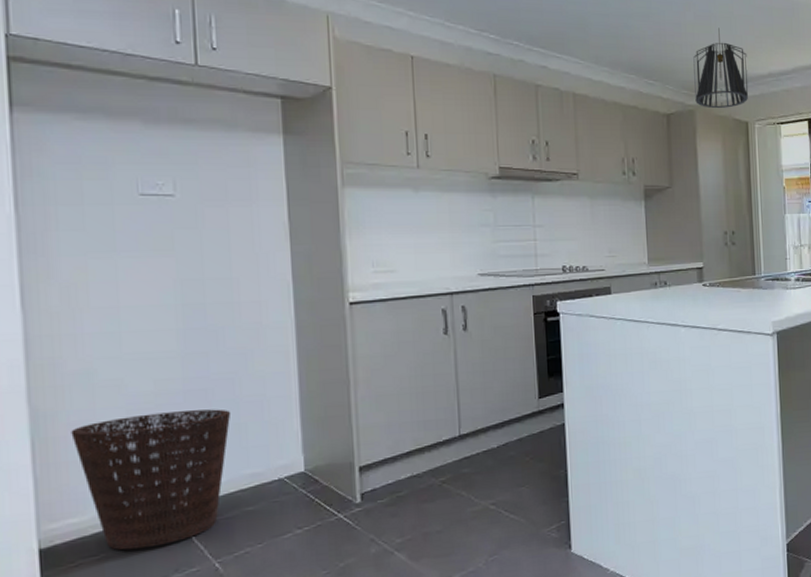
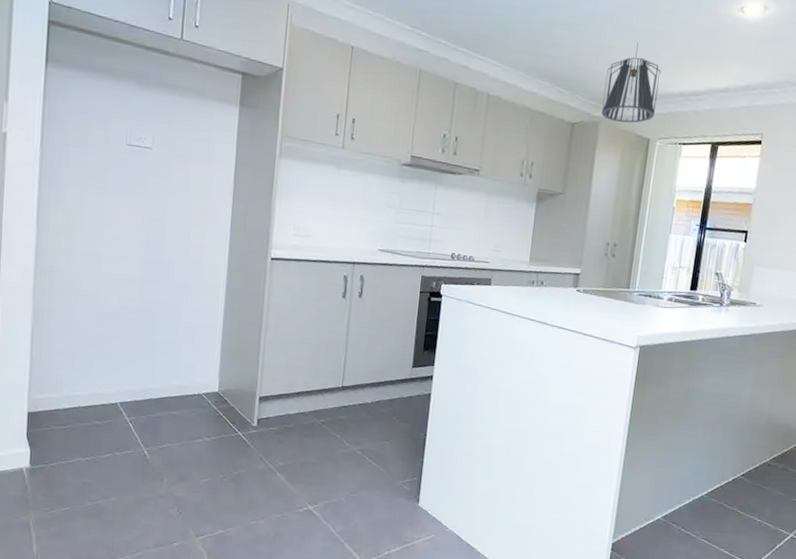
basket: present [71,409,231,550] -> none [58,322,171,428]

